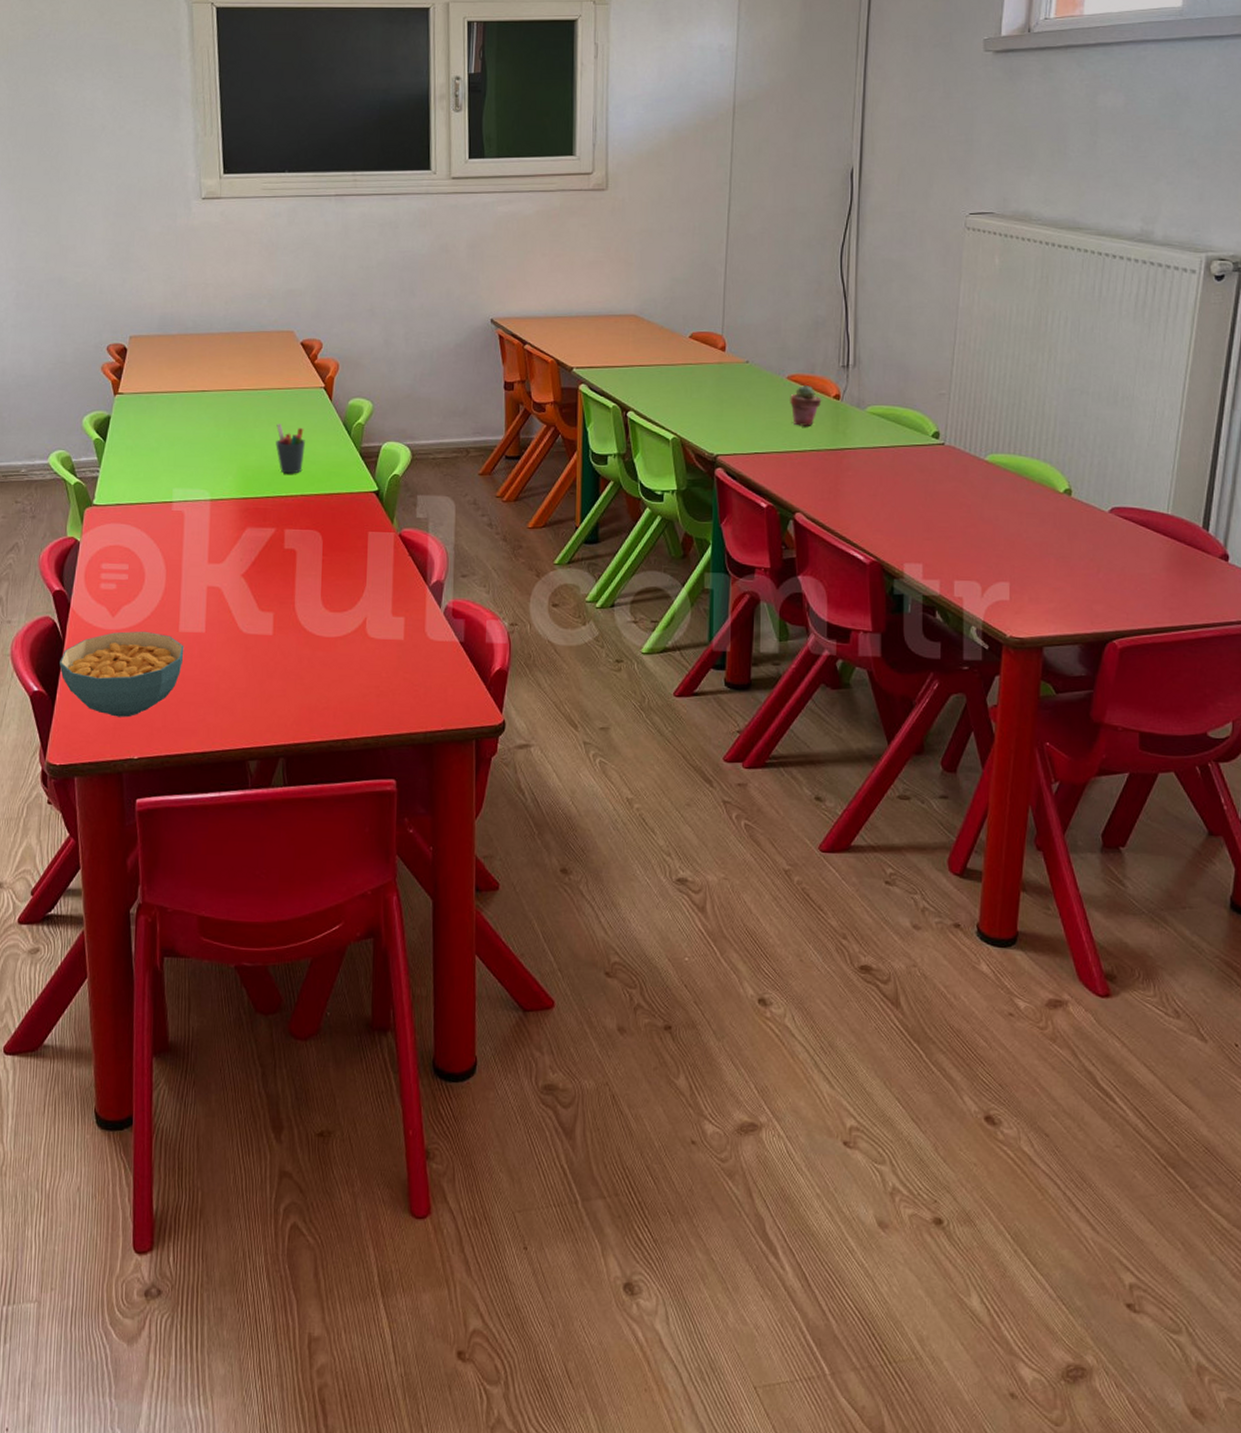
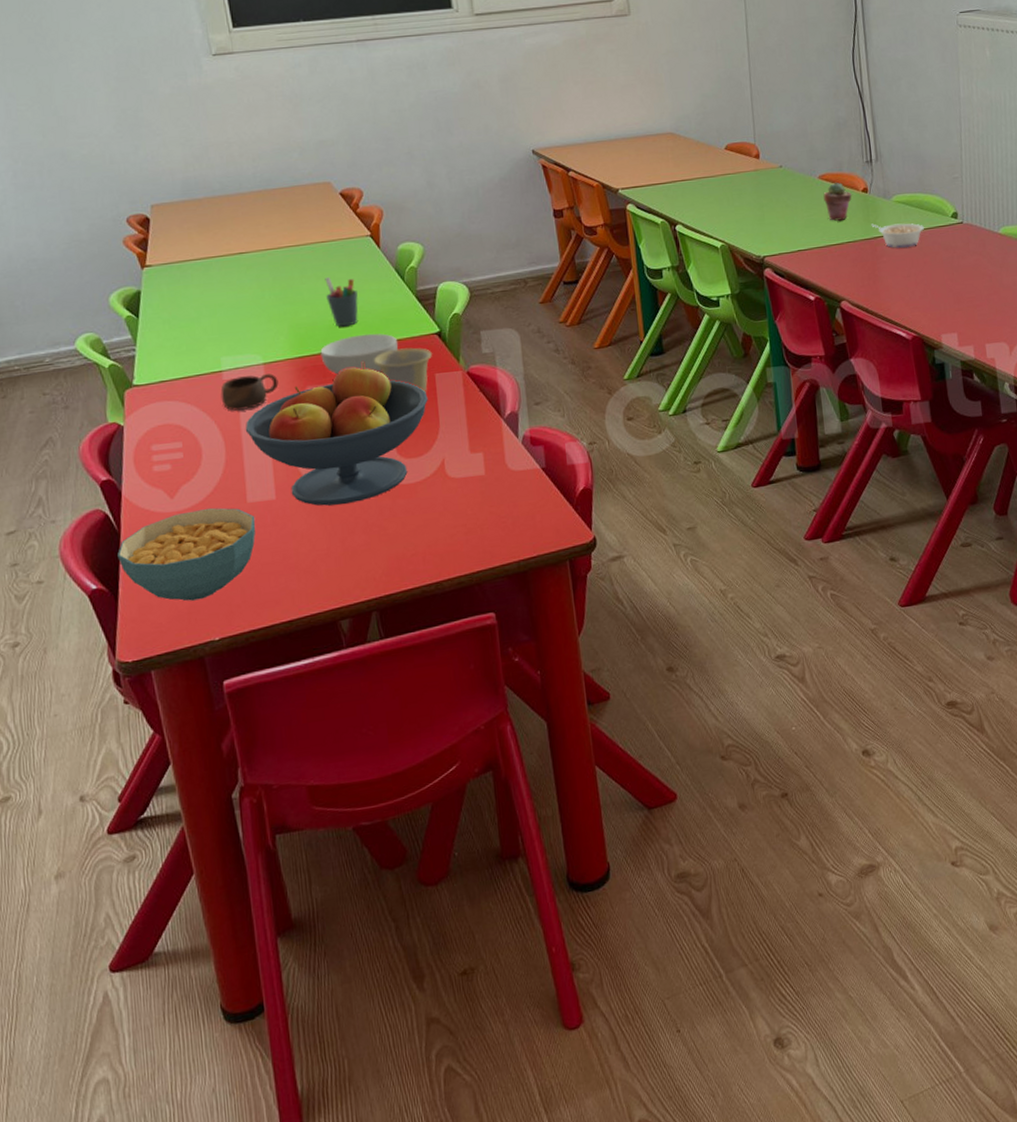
cup: none [168,509,222,543] -> present [220,373,279,411]
fruit bowl: none [186,510,358,647] -> present [245,361,428,506]
cereal bowl: none [263,483,337,524] -> present [320,333,399,375]
cup: none [312,502,368,550] -> present [374,347,432,393]
legume: none [839,433,900,465] -> present [871,223,925,248]

